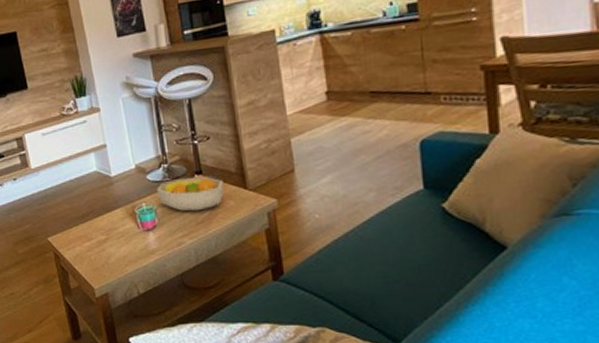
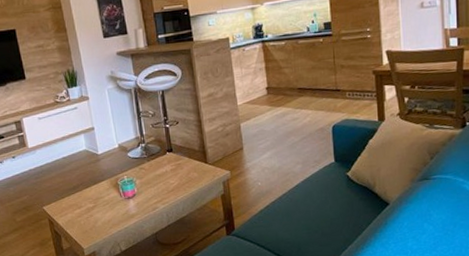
fruit bowl: present [157,177,224,212] -> none [136,154,190,182]

